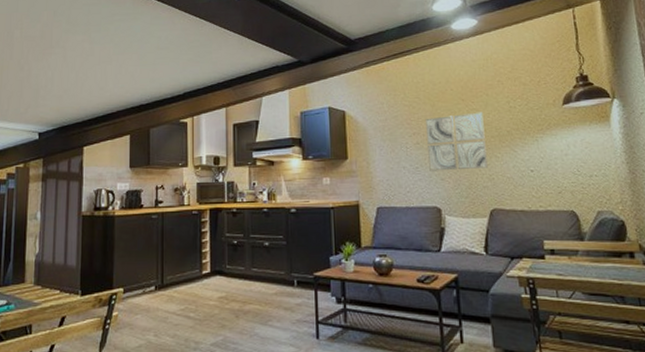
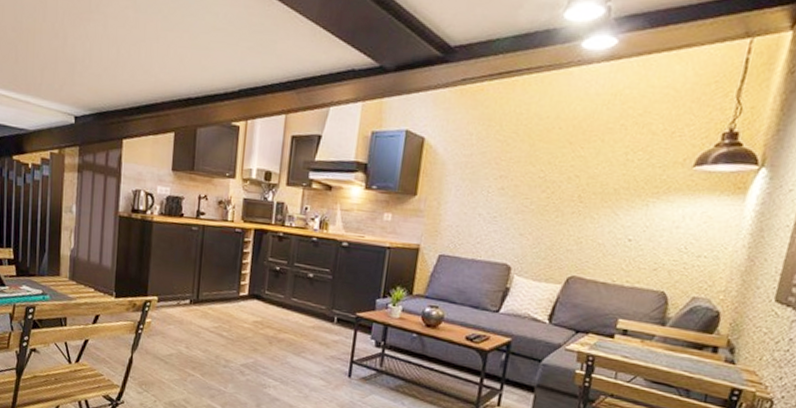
wall art: present [425,112,488,171] -> none [508,159,591,229]

